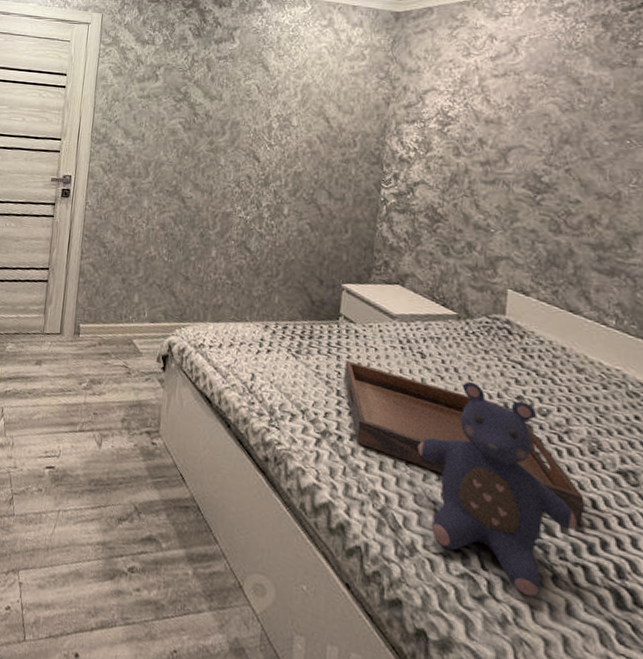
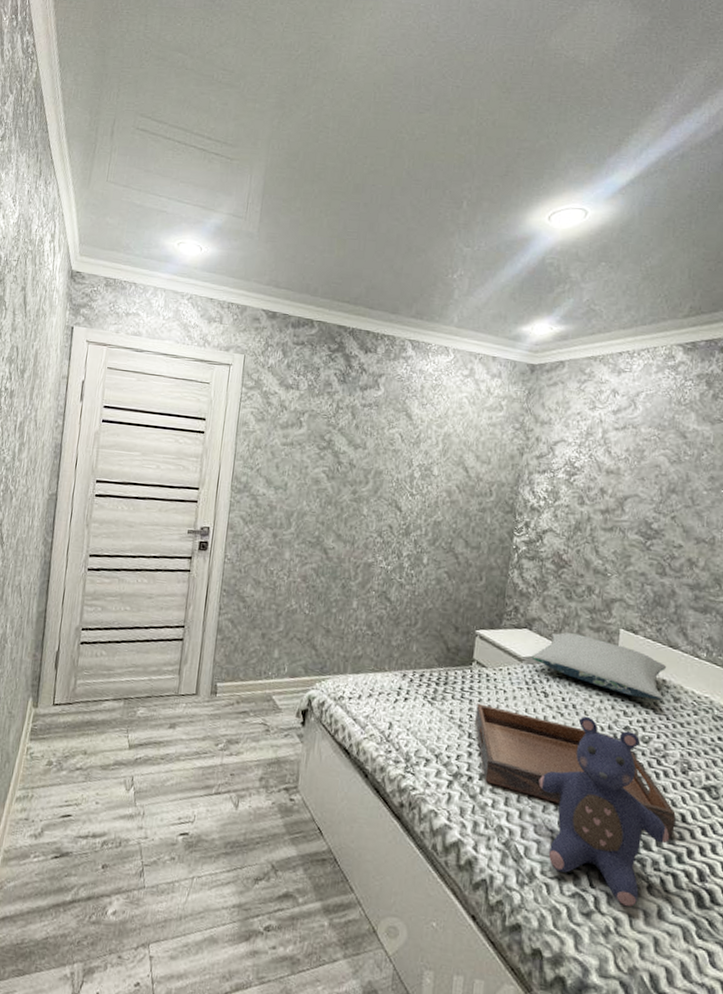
pillow: none [405,290,565,370] -> present [531,632,666,700]

